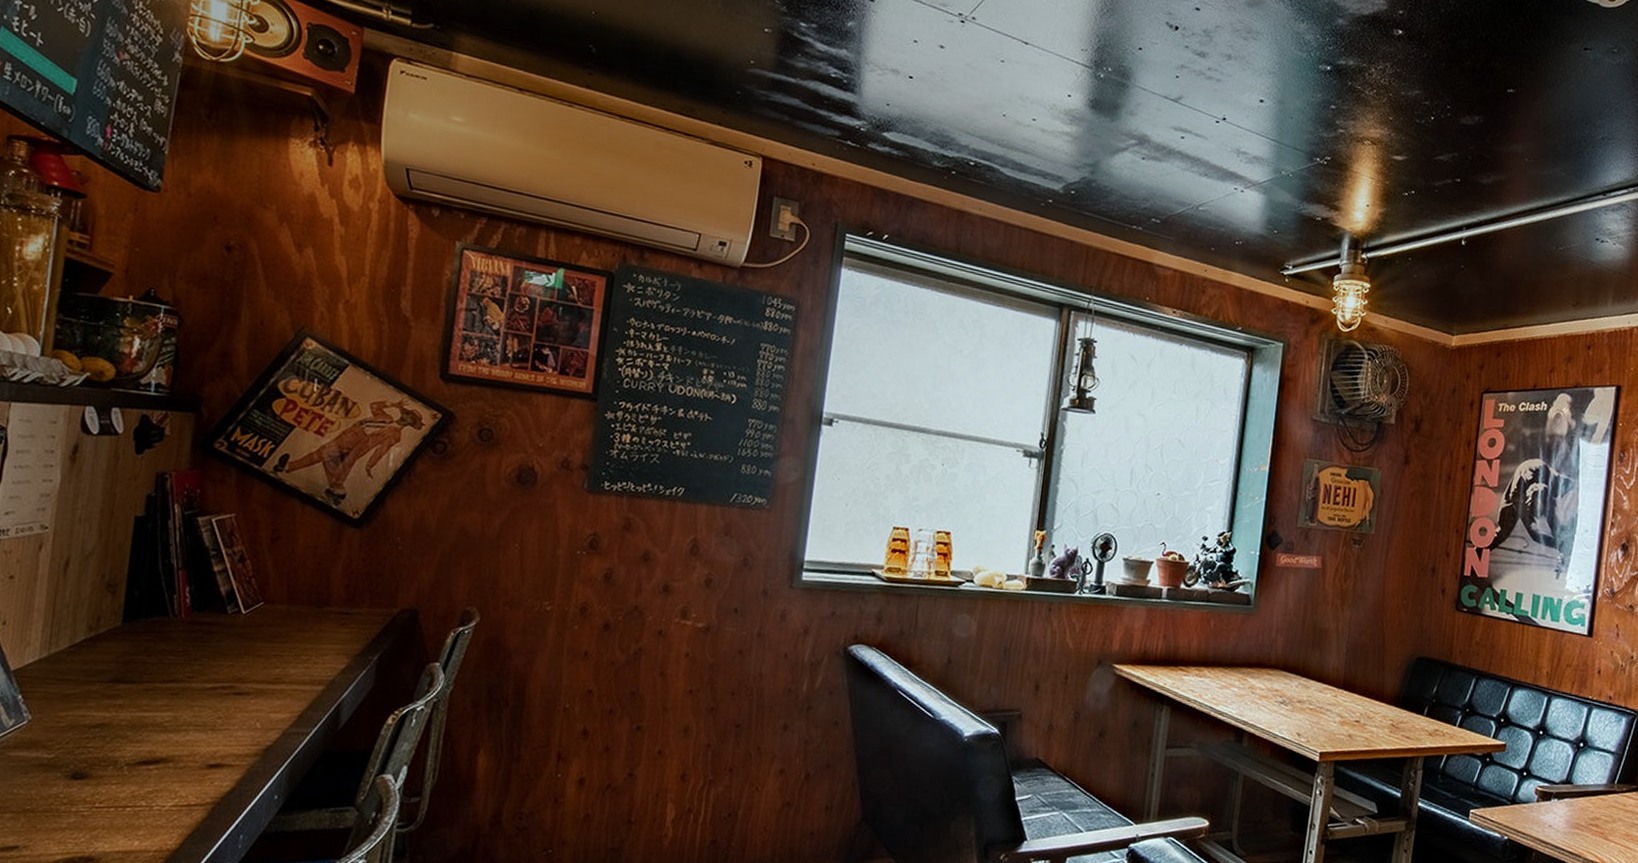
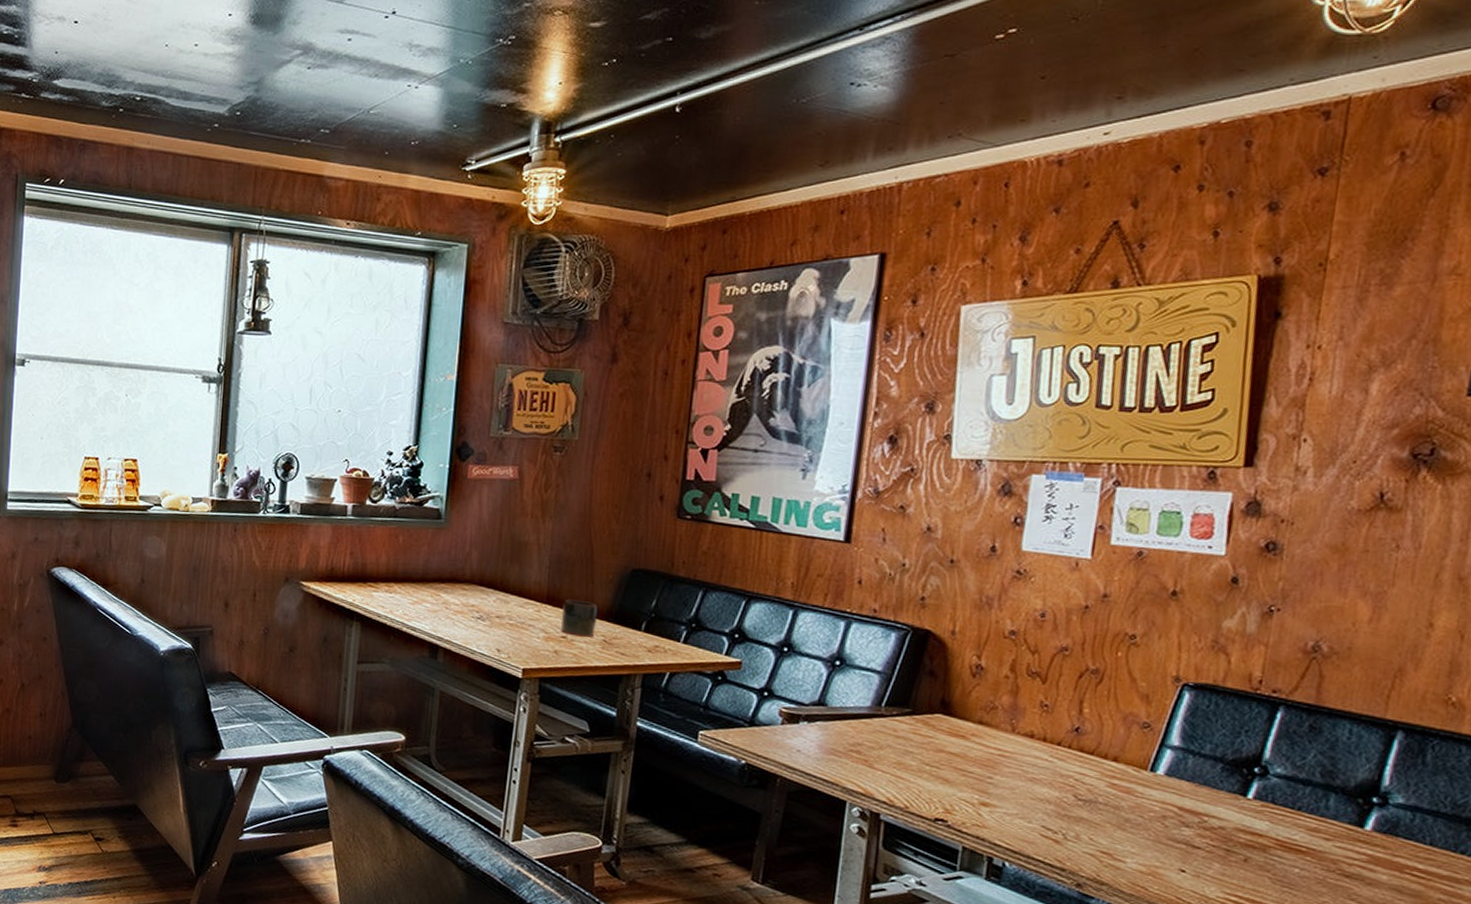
mug: none [1355,685,1387,722] -> present [560,600,598,637]

